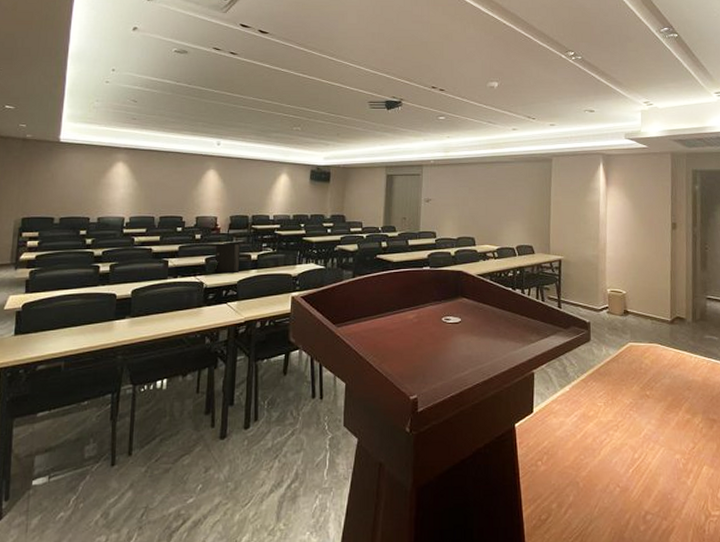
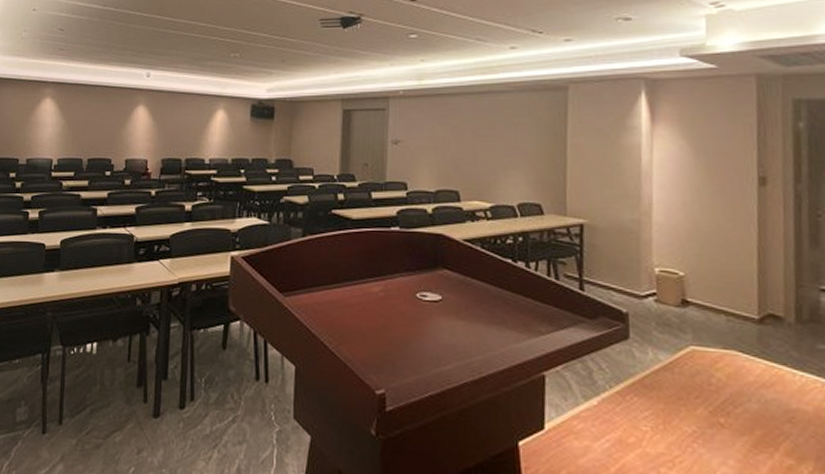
binder: present [215,243,241,274] -> none [146,190,173,226]

